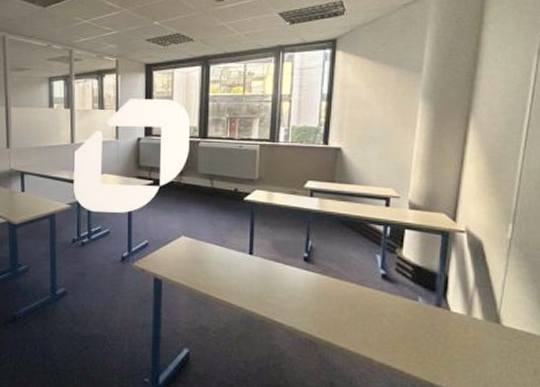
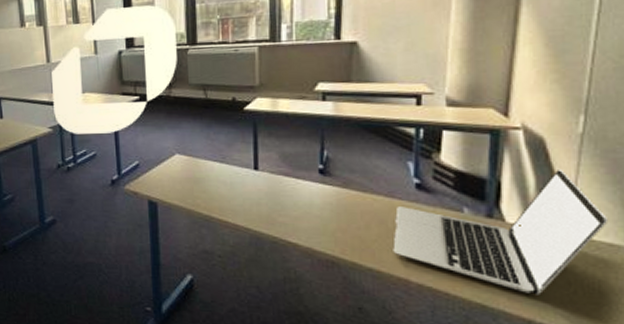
laptop: none [361,269,528,375] -> present [393,170,609,295]

